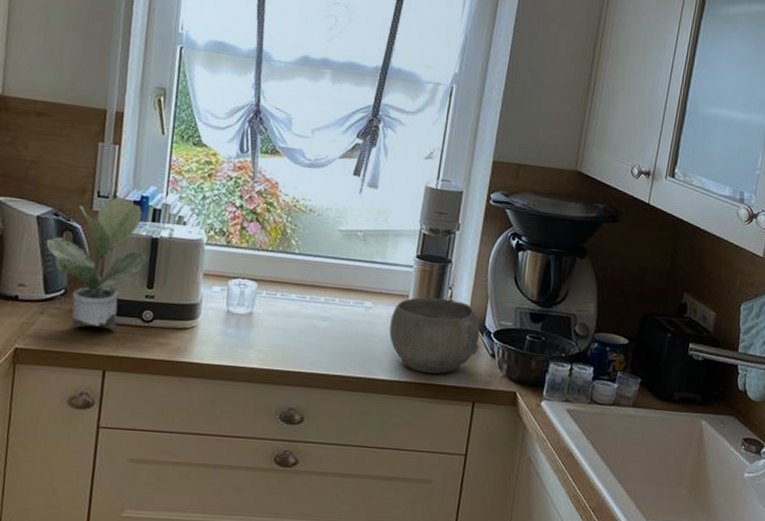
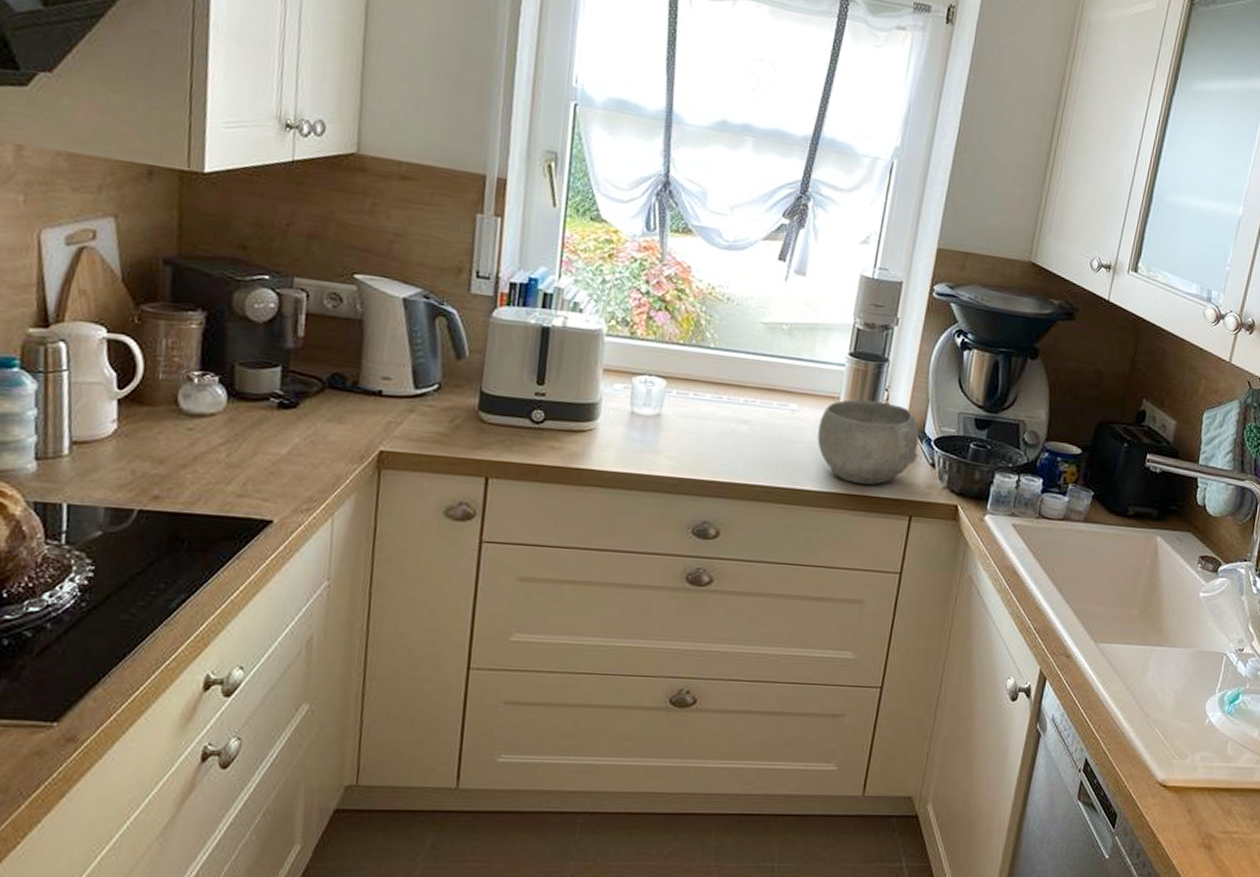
potted plant: present [46,197,149,330] -> none [414,278,539,431]

